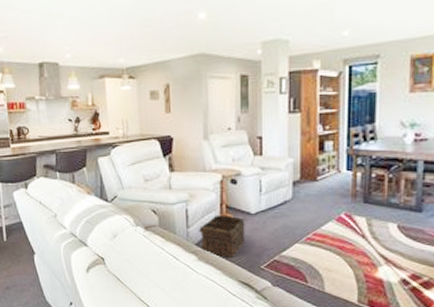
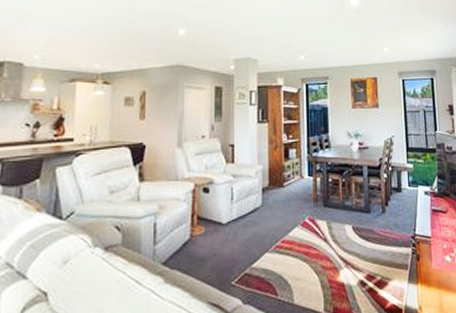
basket: present [199,215,245,257] -> none [167,226,216,276]

